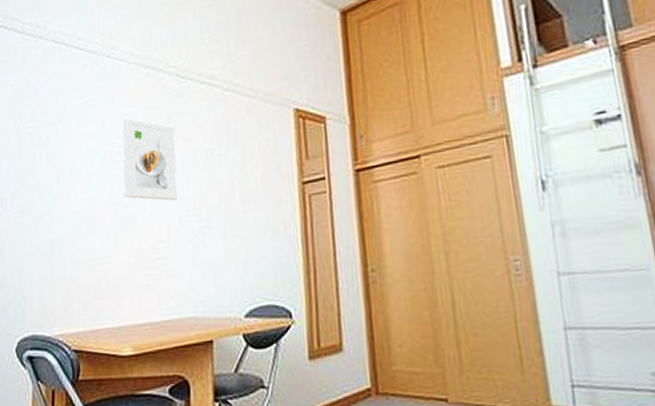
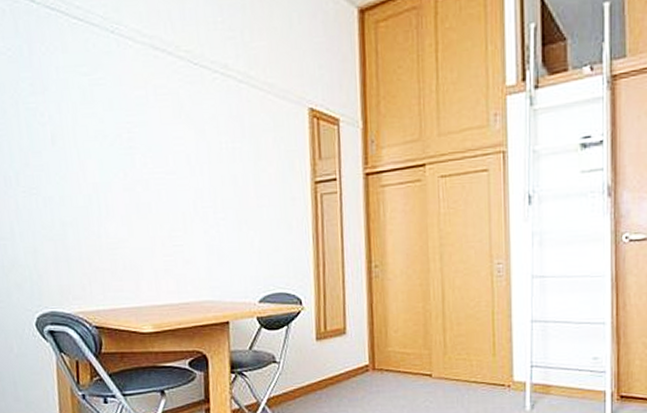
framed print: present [122,118,178,201] -> none [131,102,192,190]

